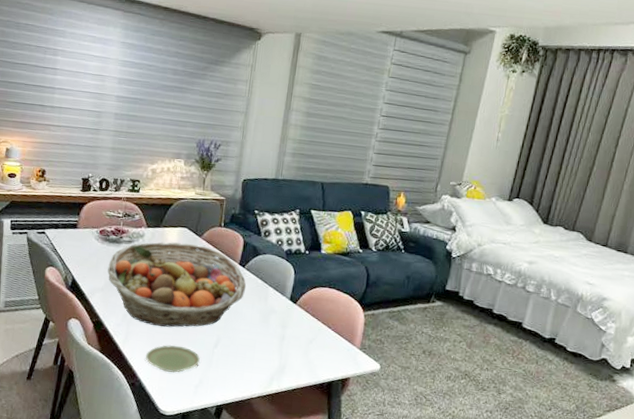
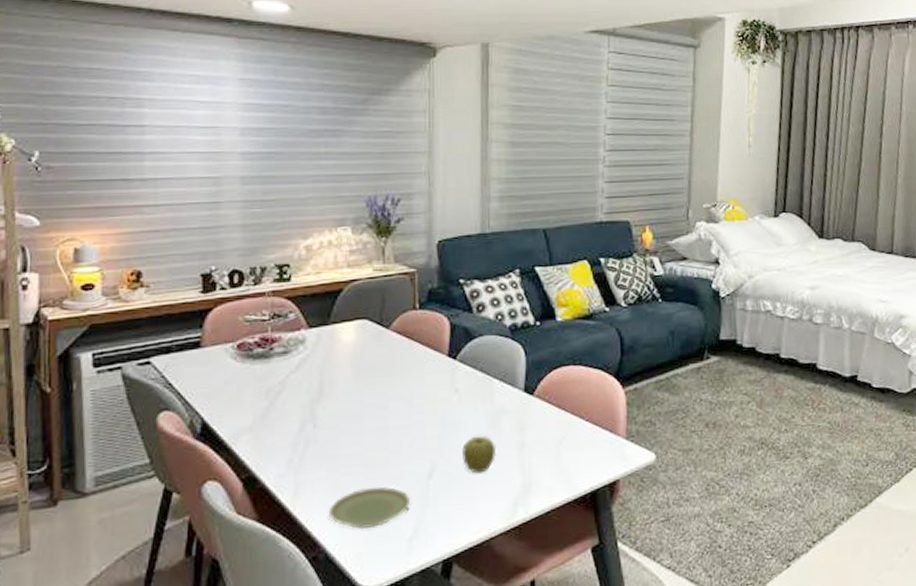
fruit basket: present [107,242,247,327] -> none [256,339,462,466]
apple: none [239,324,264,352] -> present [462,436,495,474]

